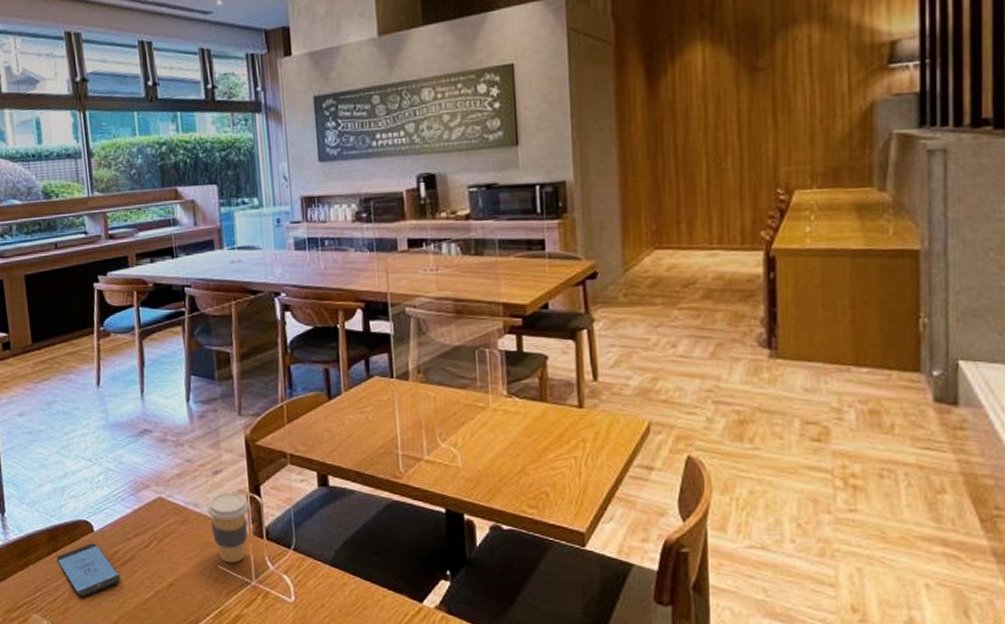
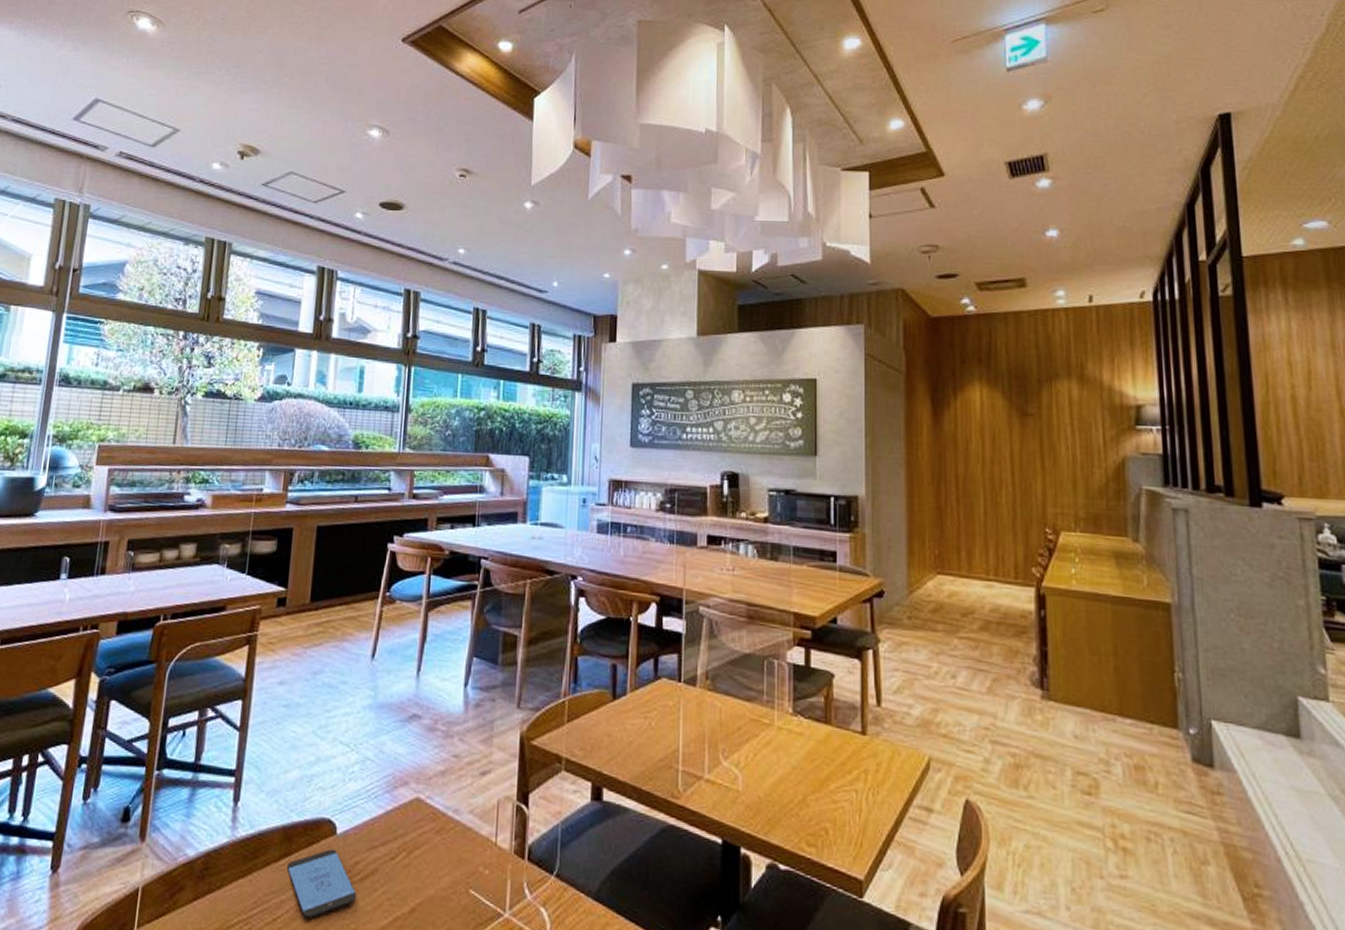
coffee cup: present [206,492,249,563] -> none [467,798,514,888]

